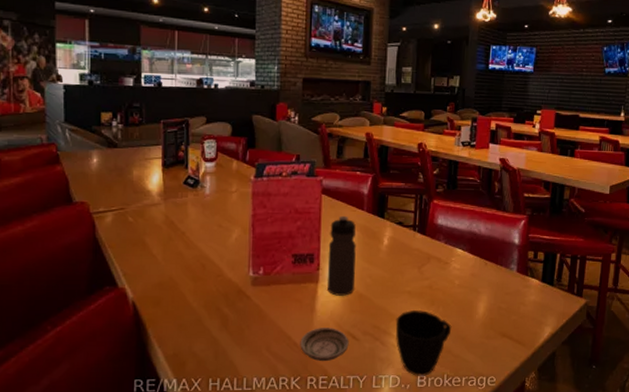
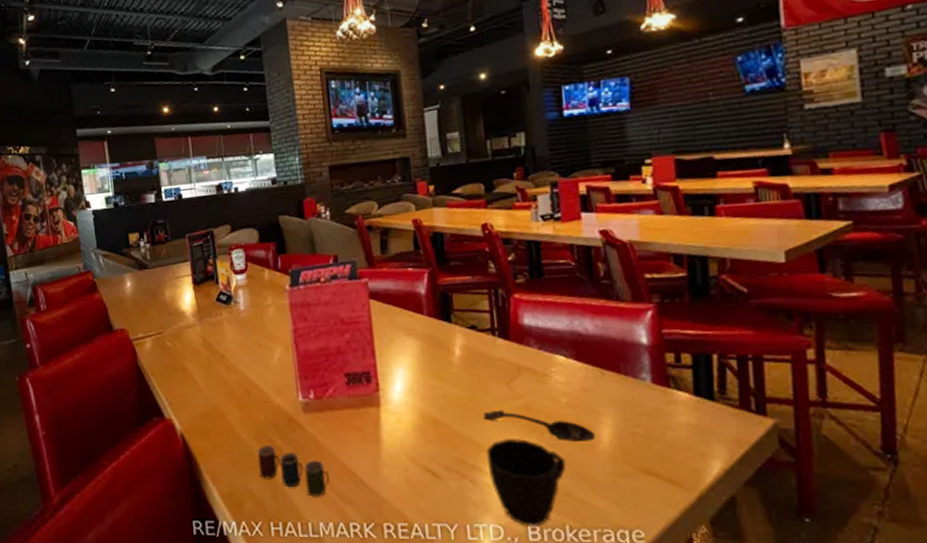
cup: none [204,313,268,357] -> present [257,445,330,497]
saucer: present [300,328,349,362] -> none [368,462,429,505]
water bottle: present [327,215,357,296] -> none [385,322,427,422]
spoon: none [398,288,474,314] -> present [484,409,595,443]

